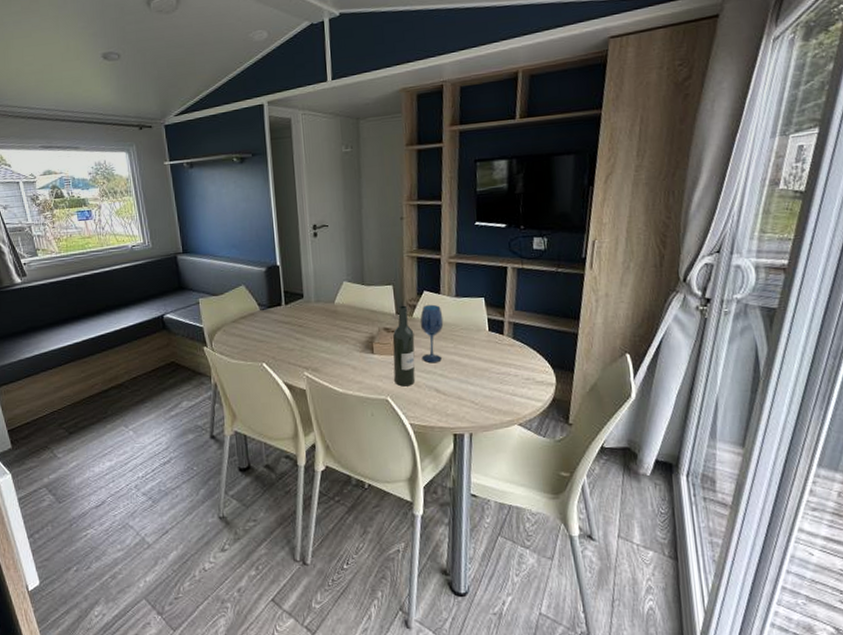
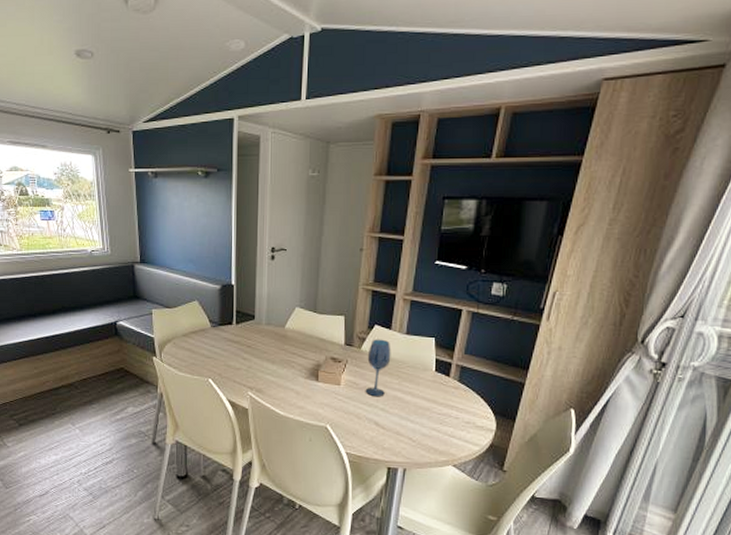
wine bottle: present [392,305,416,387] -> none [336,337,360,417]

